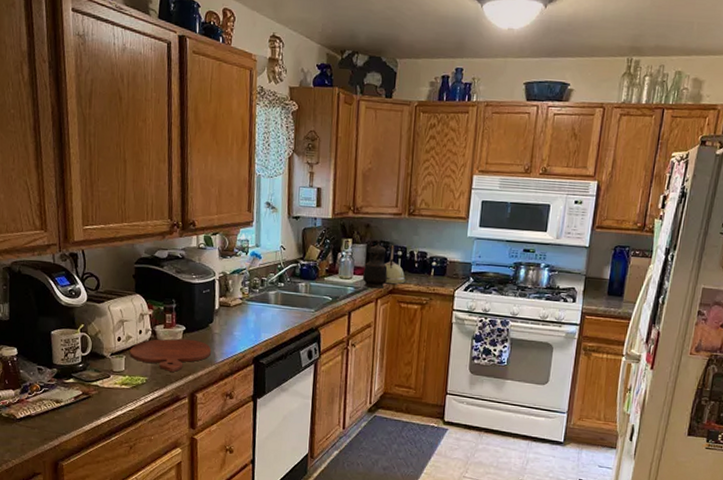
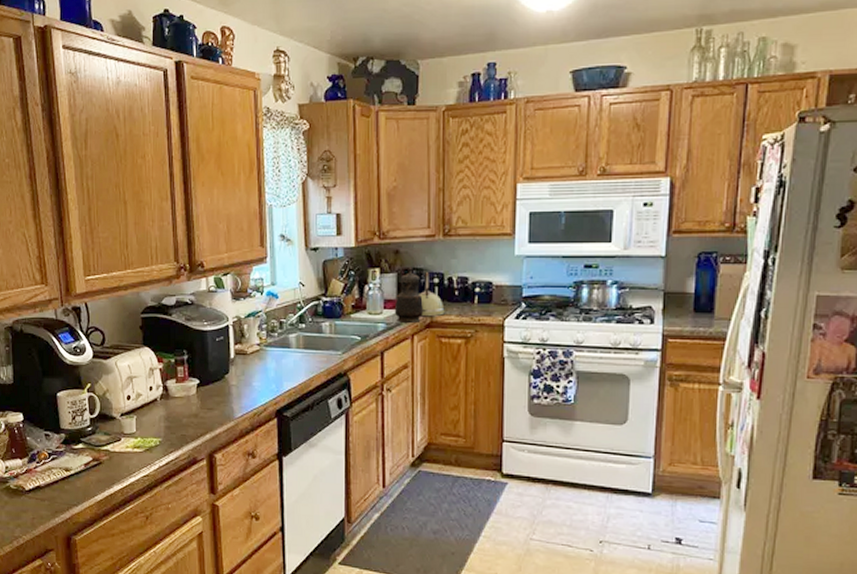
cutting board: present [130,338,211,373] -> none [141,393,228,432]

